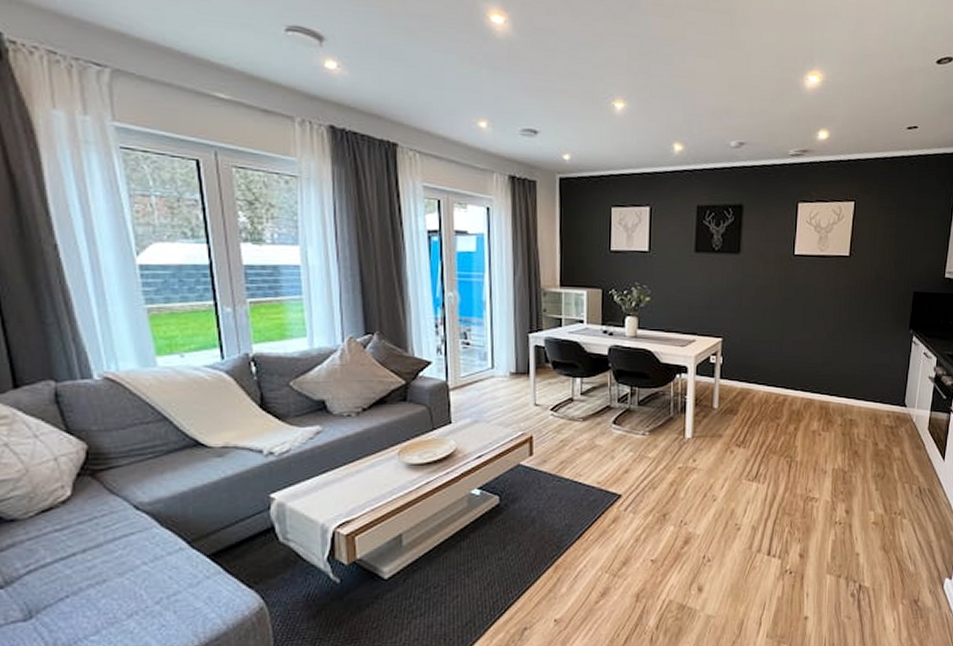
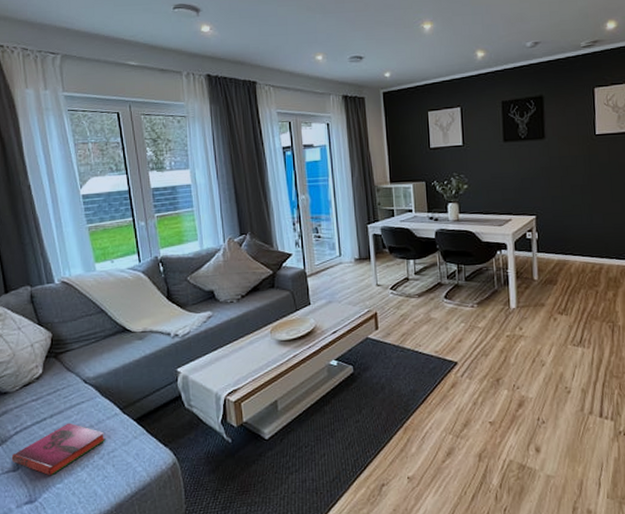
hardback book: none [20,559,165,626] -> present [11,422,106,476]

